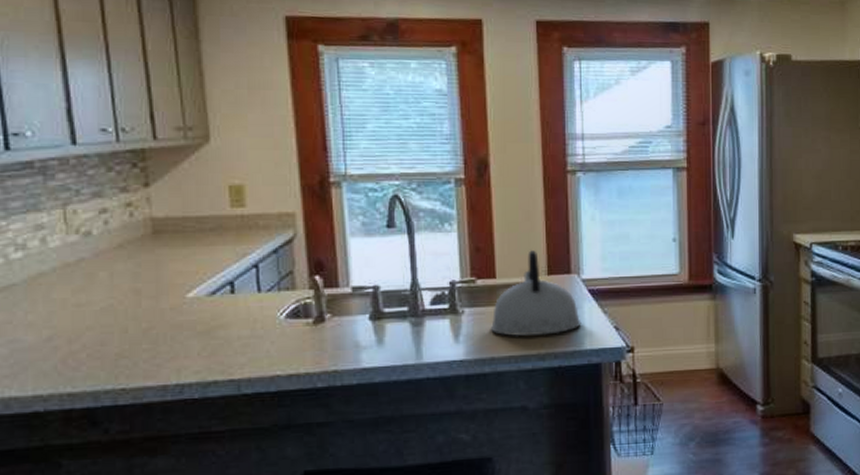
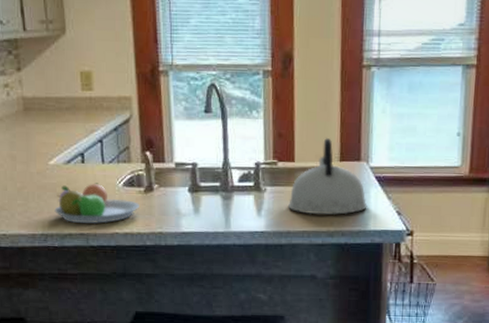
fruit bowl: none [194,316,307,367] -> present [54,183,139,224]

